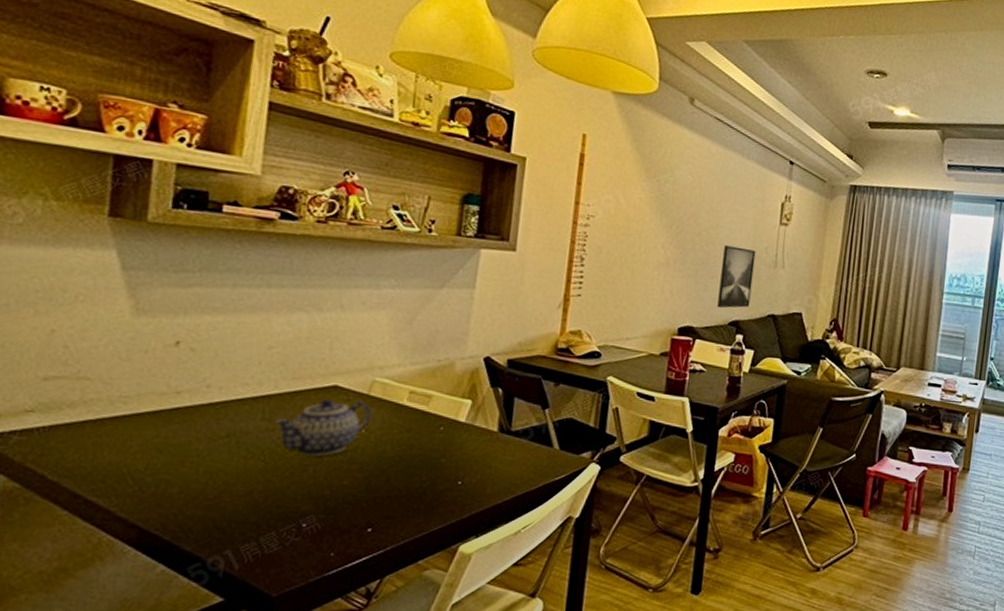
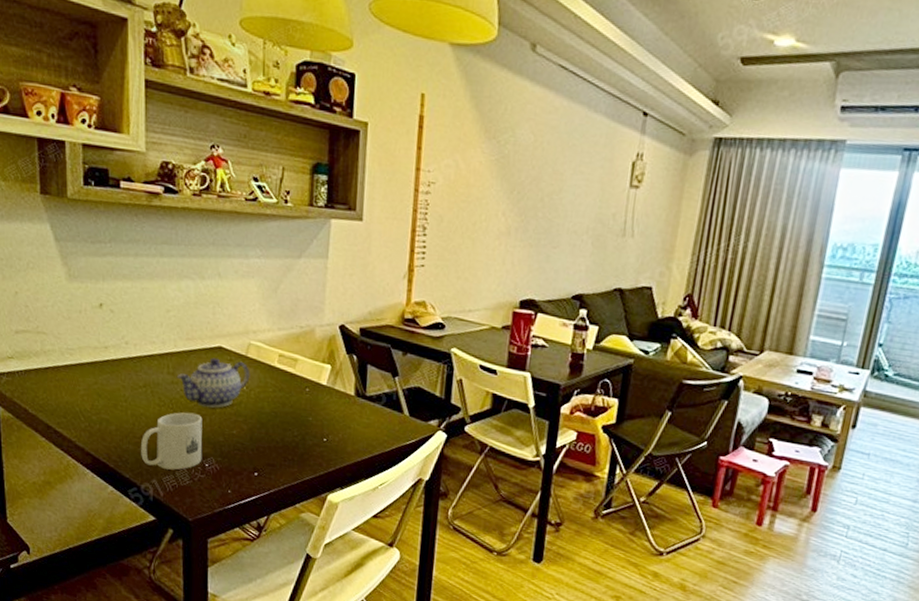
mug: none [212,463,304,536] -> present [141,412,203,470]
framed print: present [717,245,756,309] -> none [560,212,603,281]

